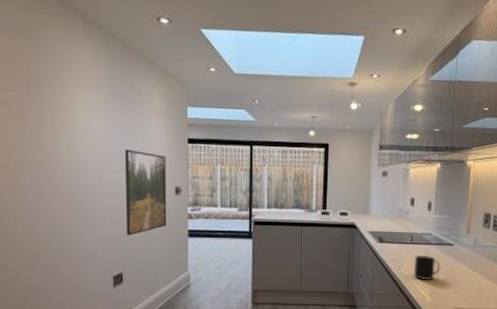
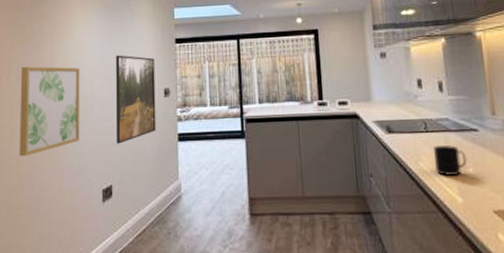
wall art: none [19,151,89,242] -> present [19,66,80,157]

